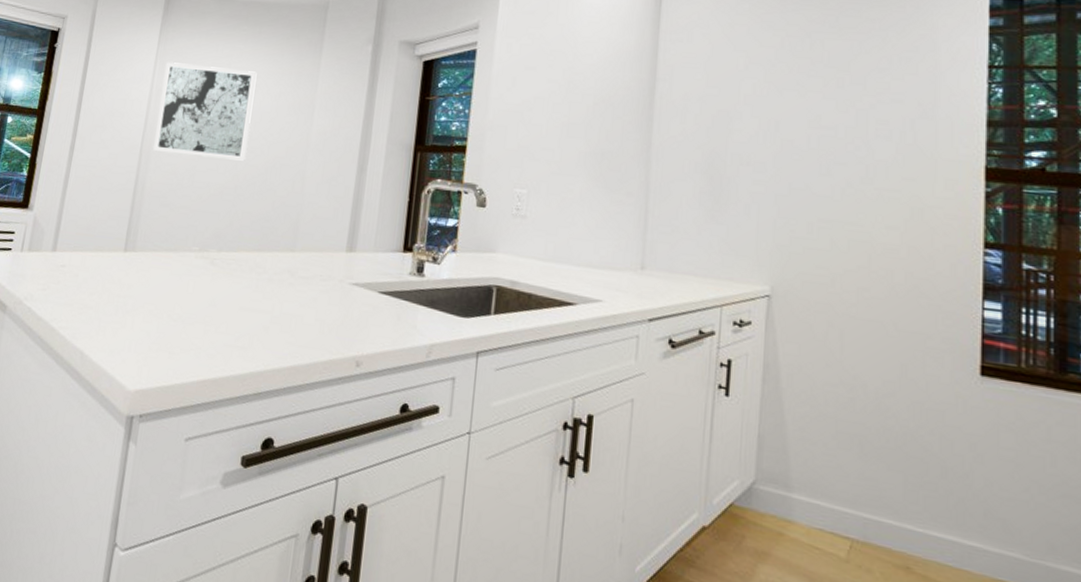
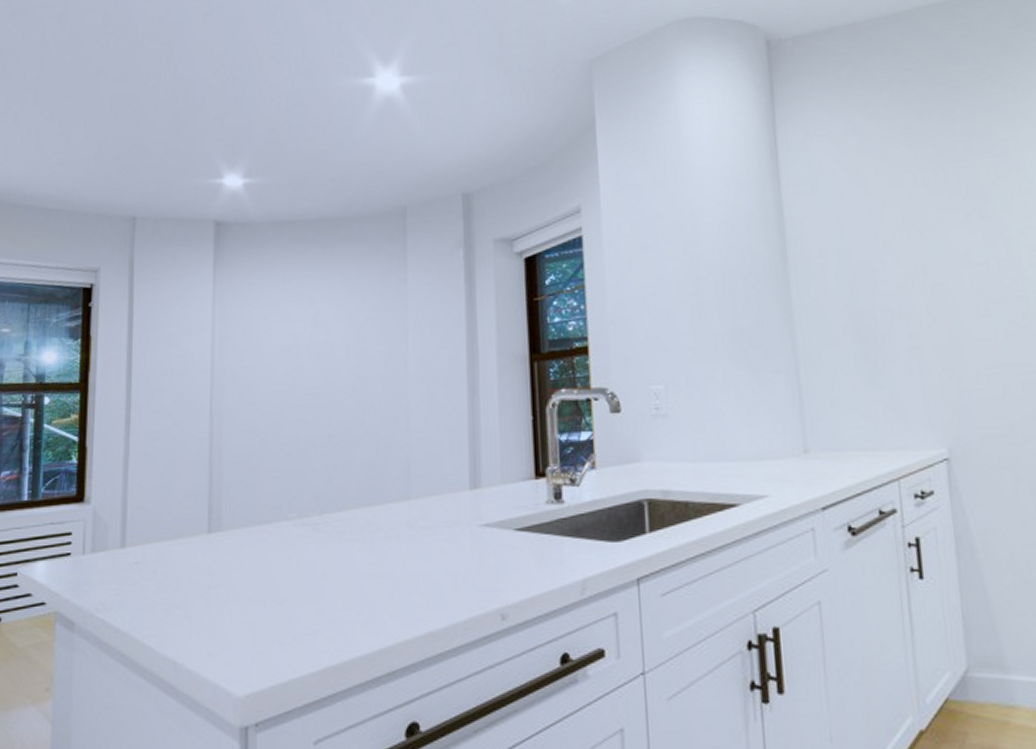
wall art: present [153,62,257,161] -> none [226,299,336,409]

